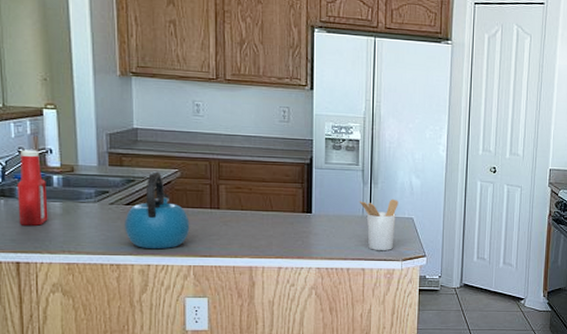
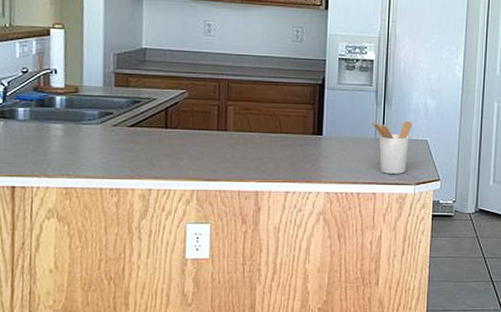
ketchup bottle: present [16,149,48,226] -> none [17,70,49,148]
kettle: present [125,171,190,250] -> none [127,92,195,173]

